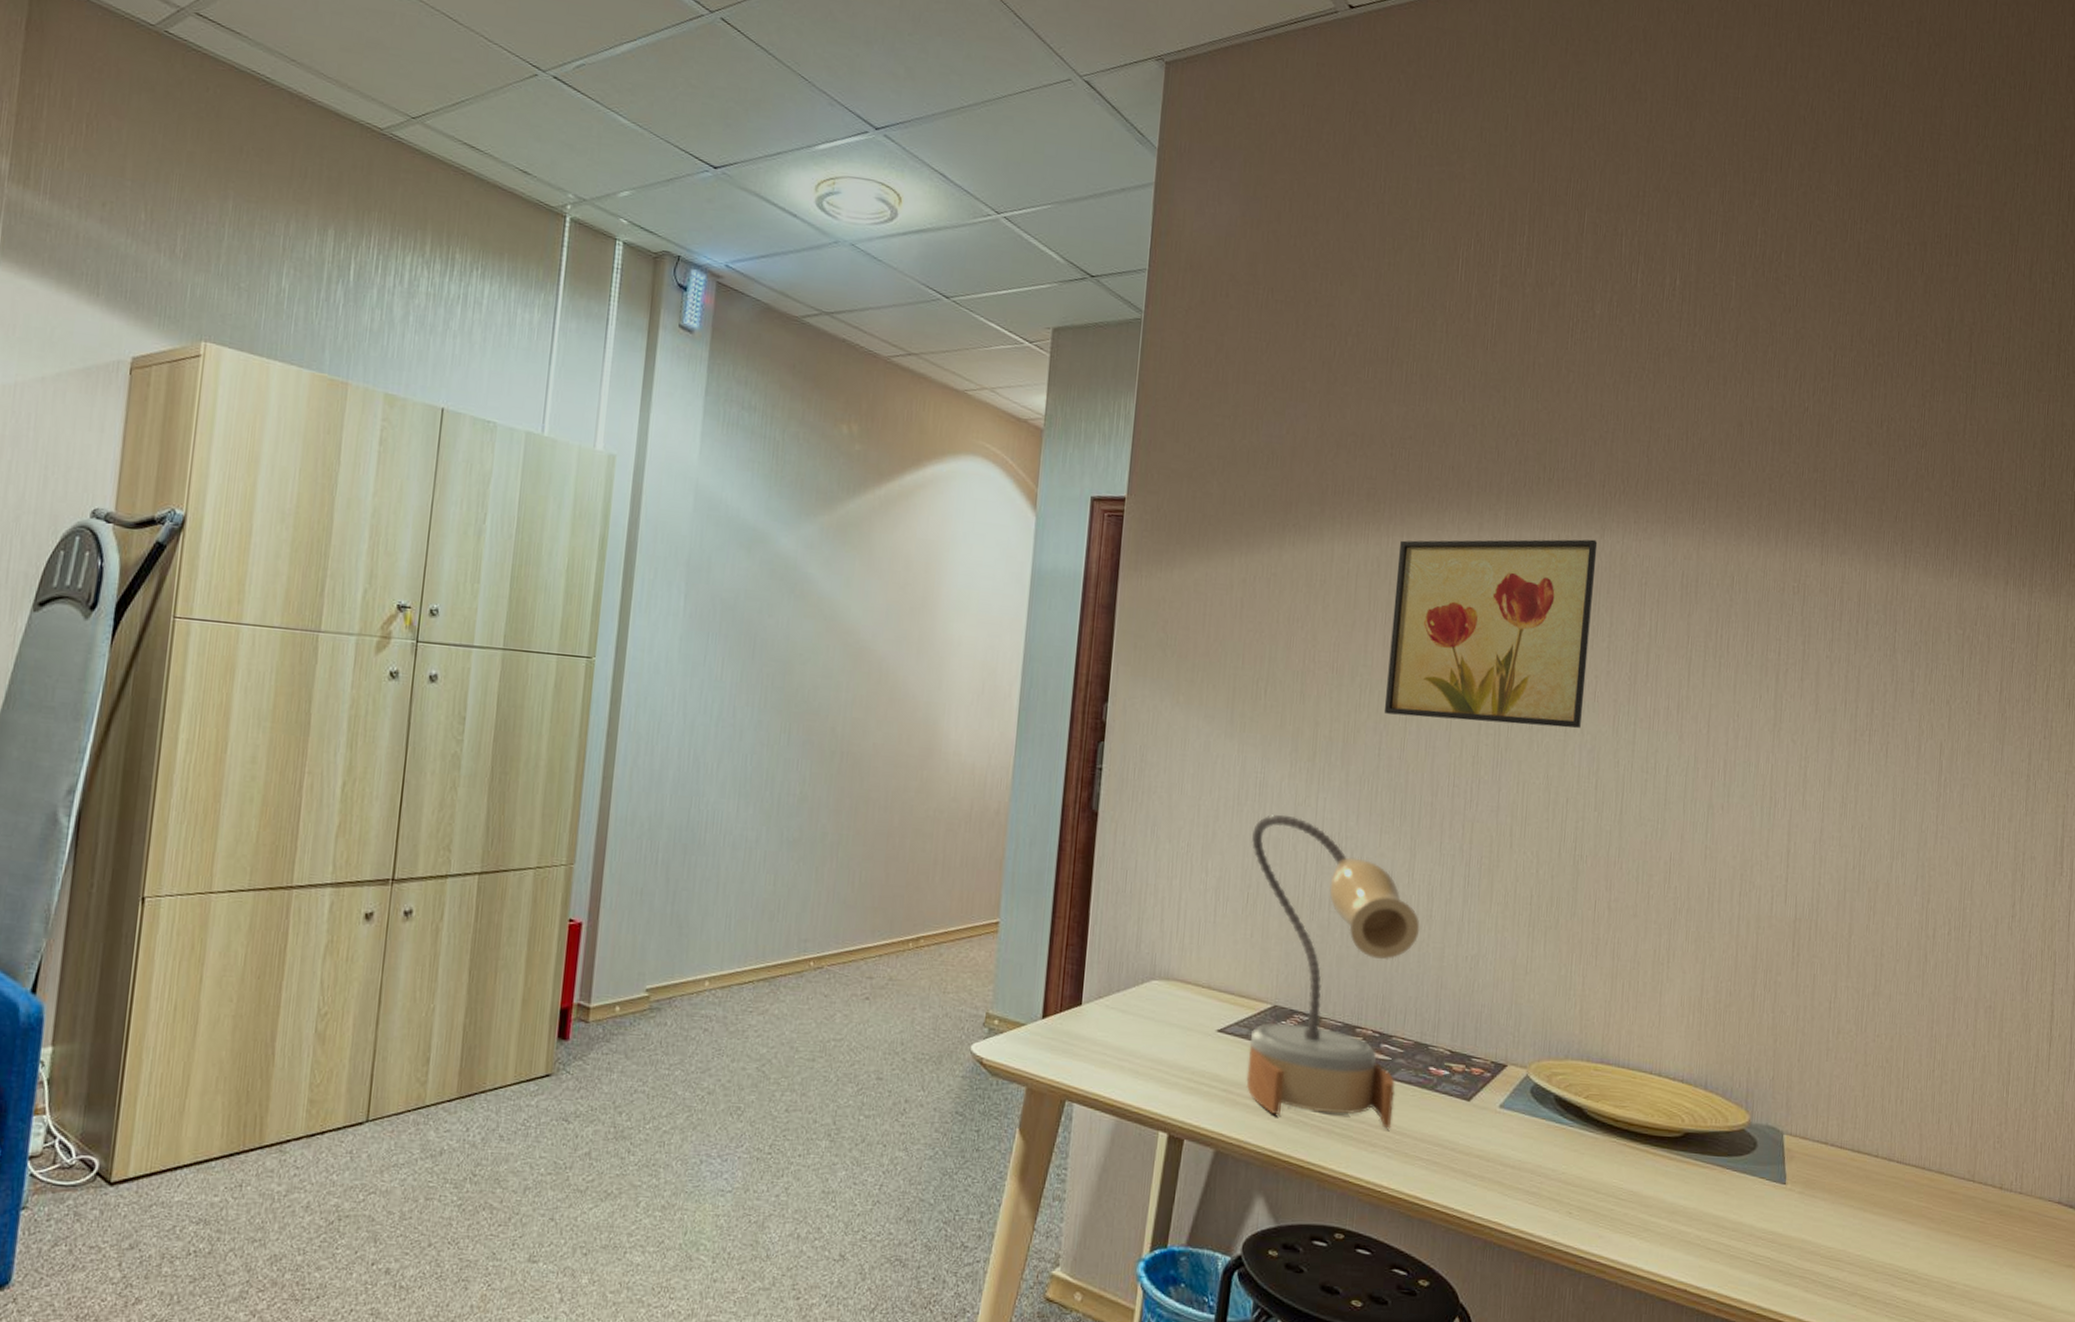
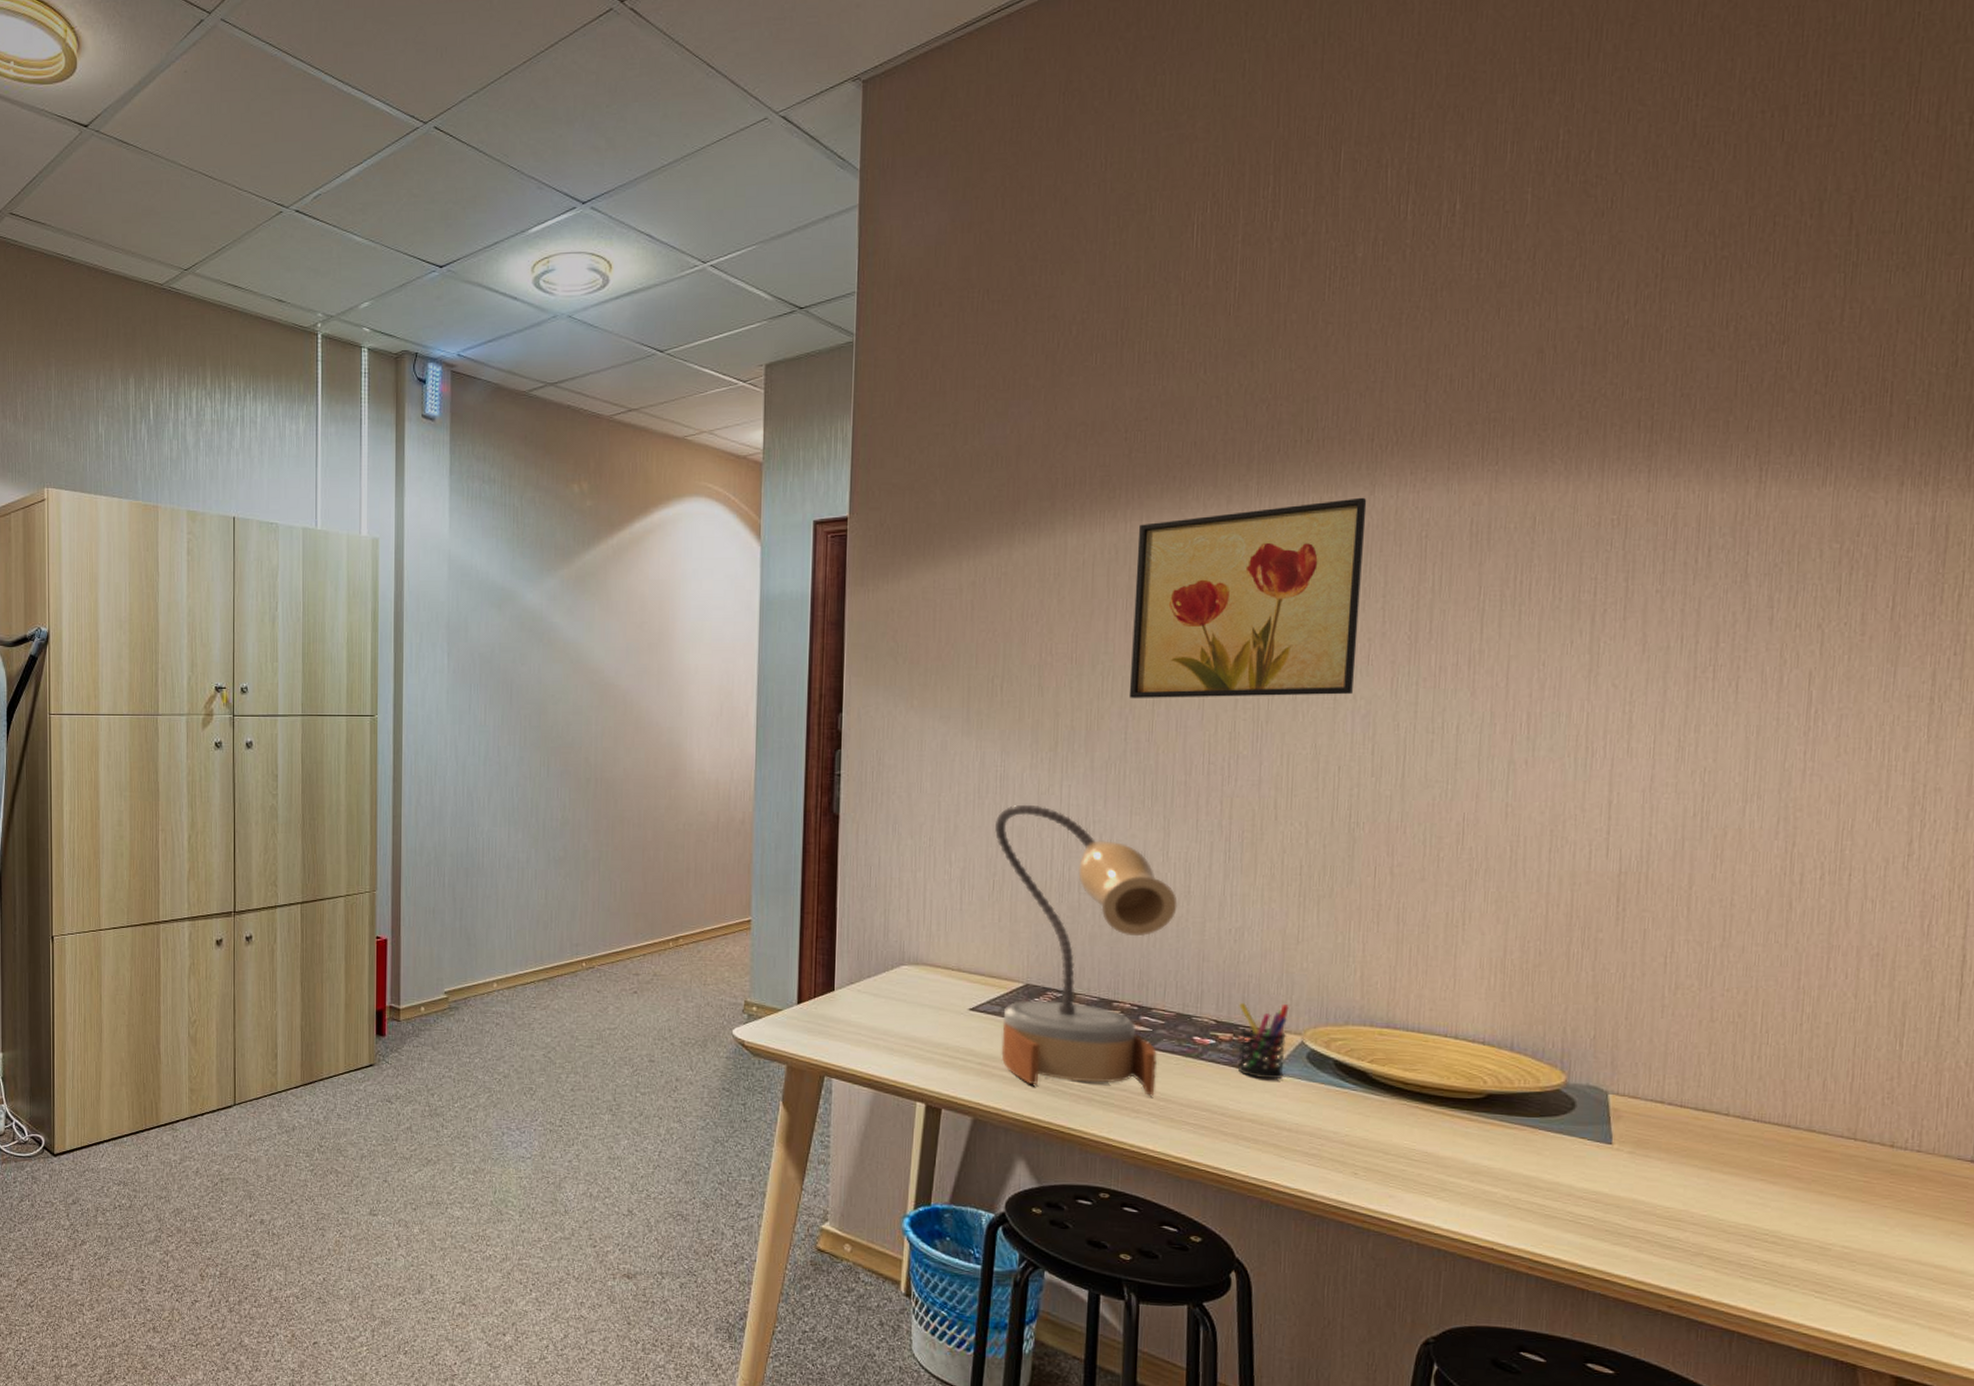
pen holder: none [1468,1033,1517,1114] -> present [1237,1003,1289,1080]

